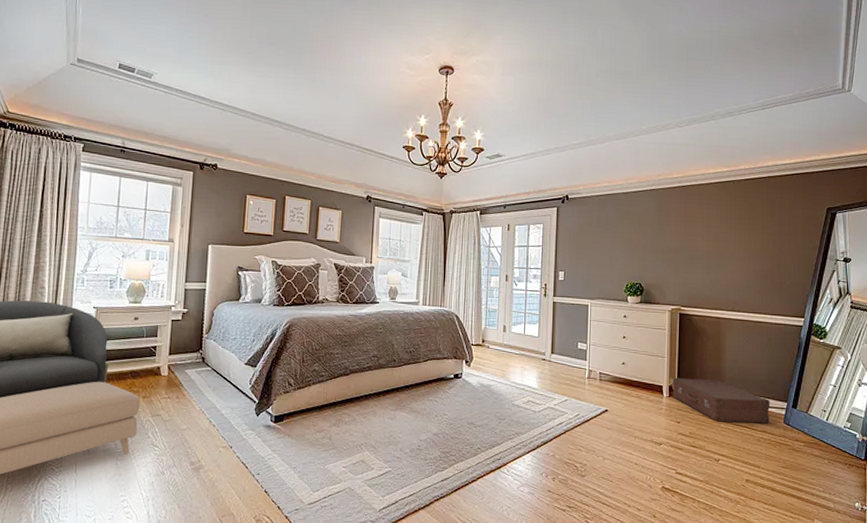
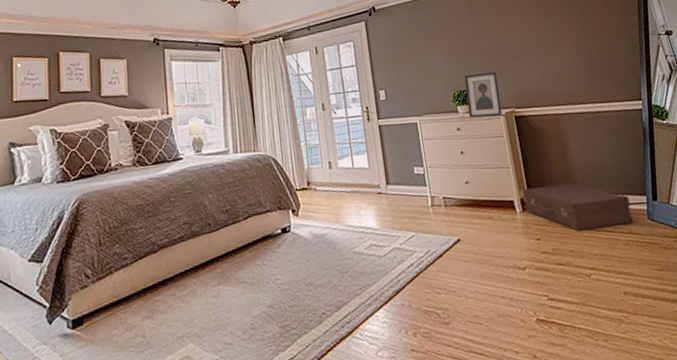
picture frame: none [636,270,671,311] -> present [464,71,502,118]

